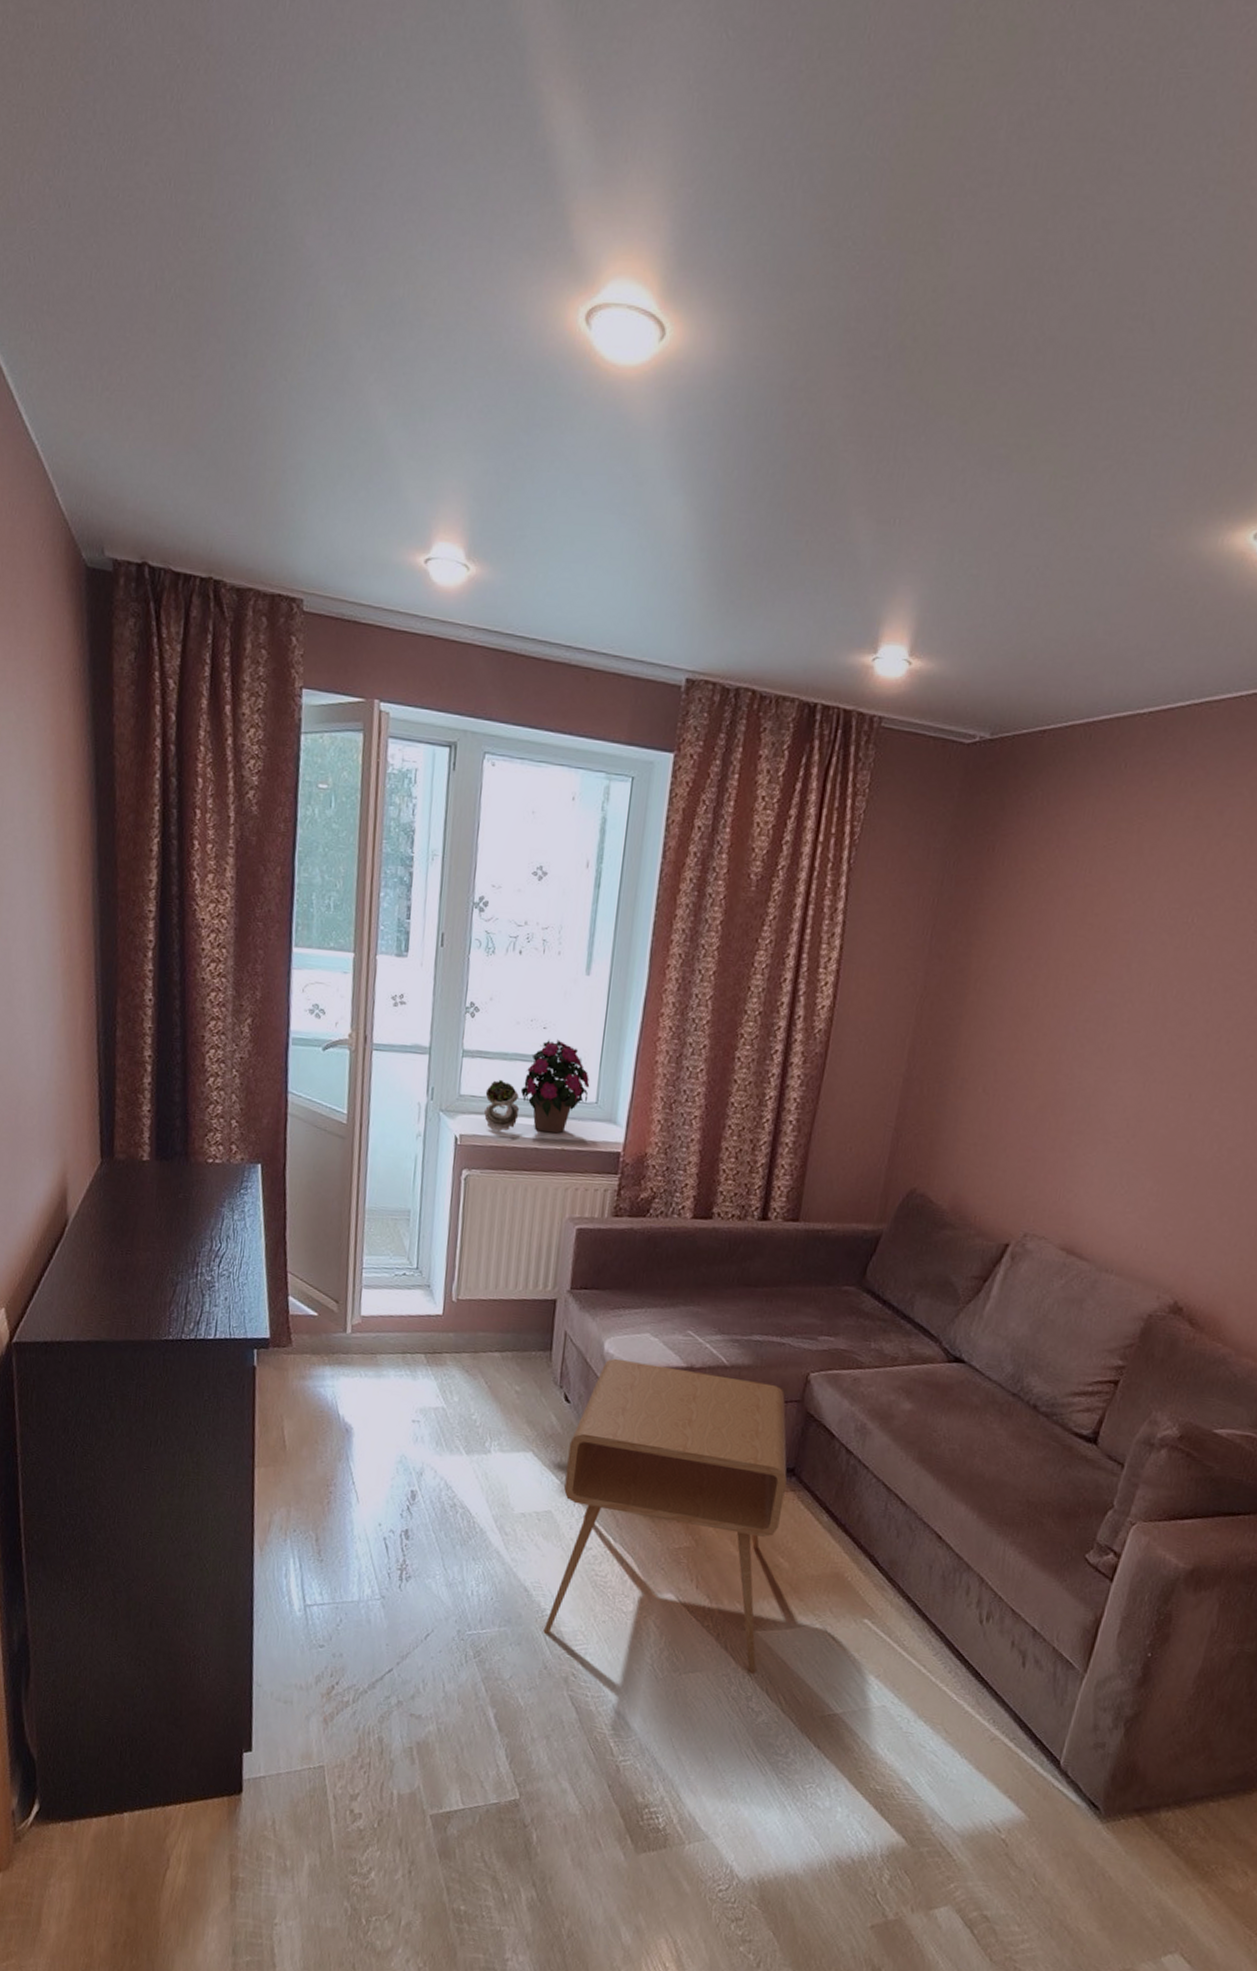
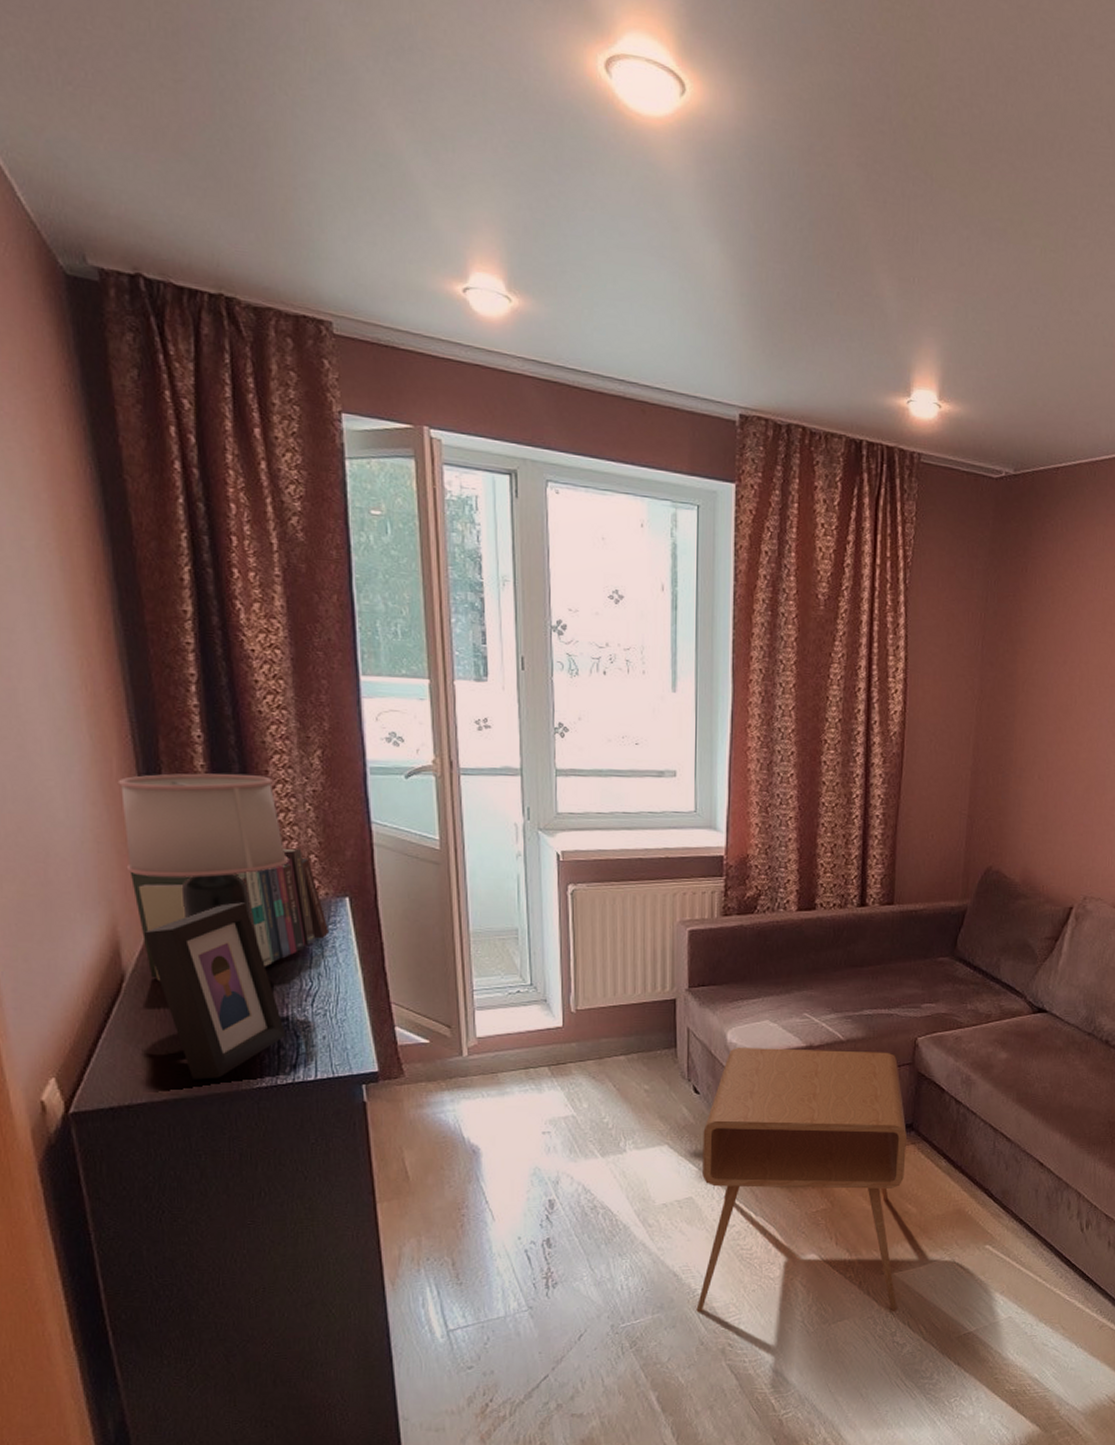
table lamp: none [79,1034,213,1183] -> present [117,773,288,925]
books: none [81,1111,241,1229] -> present [129,848,330,981]
picture frame: none [87,1160,194,1327] -> present [144,902,287,1081]
succulent plant: present [483,1079,520,1133] -> none [583,795,620,847]
potted flower: present [520,1039,590,1134] -> none [619,754,687,843]

